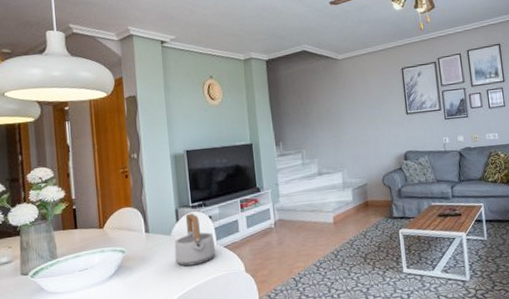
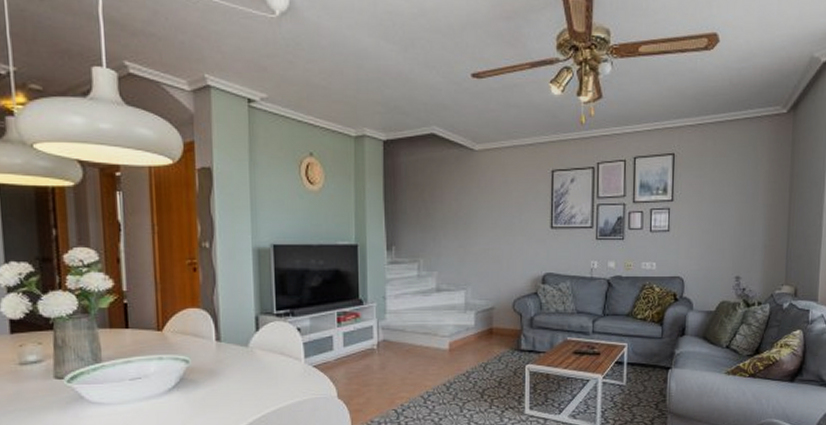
teapot: present [174,213,215,267] -> none [251,322,302,385]

